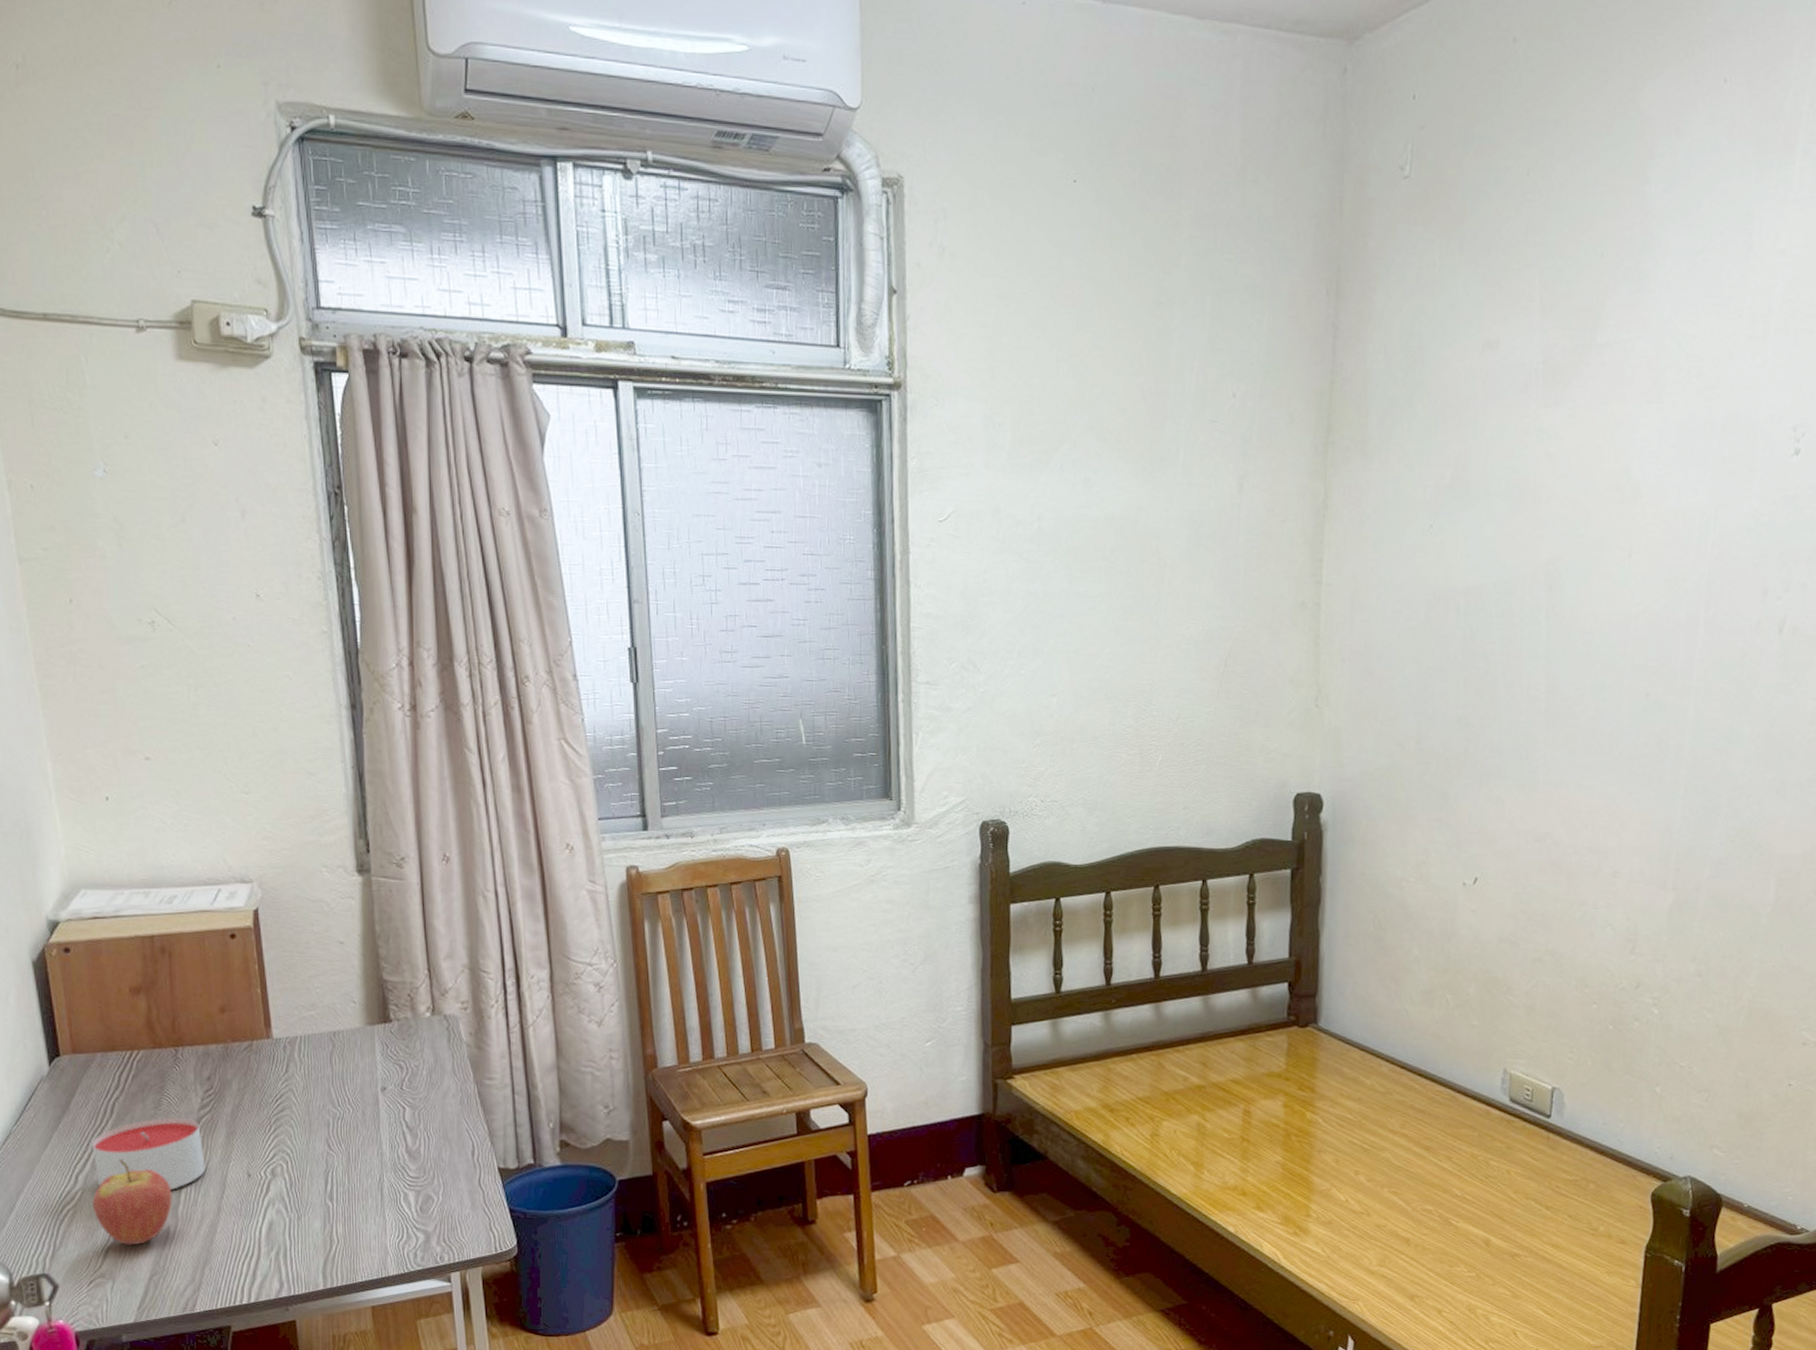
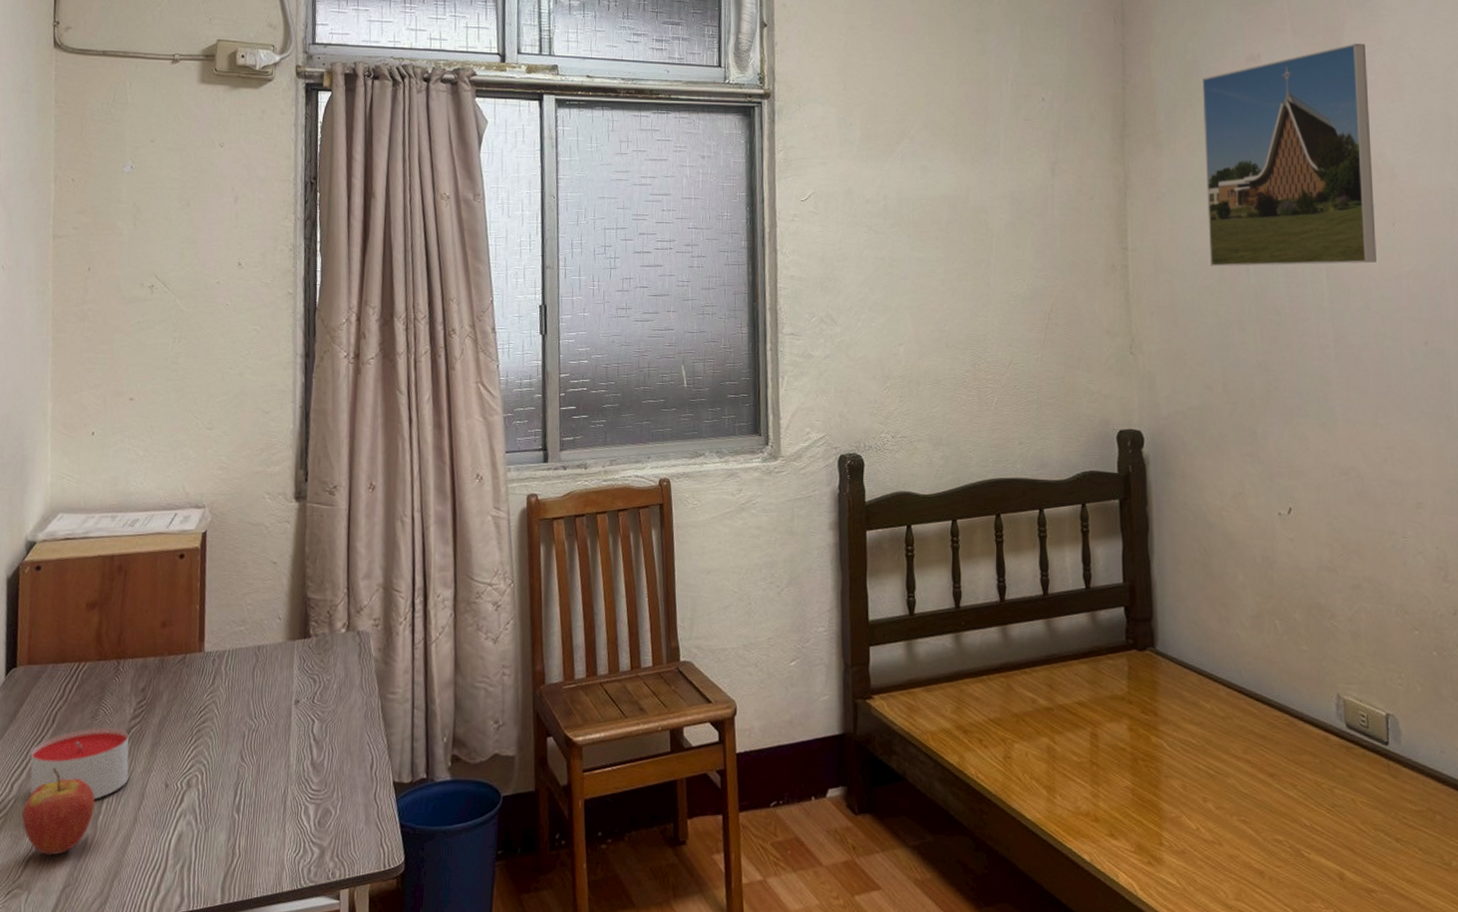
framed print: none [1414,327,1626,605] -> present [1202,43,1376,267]

